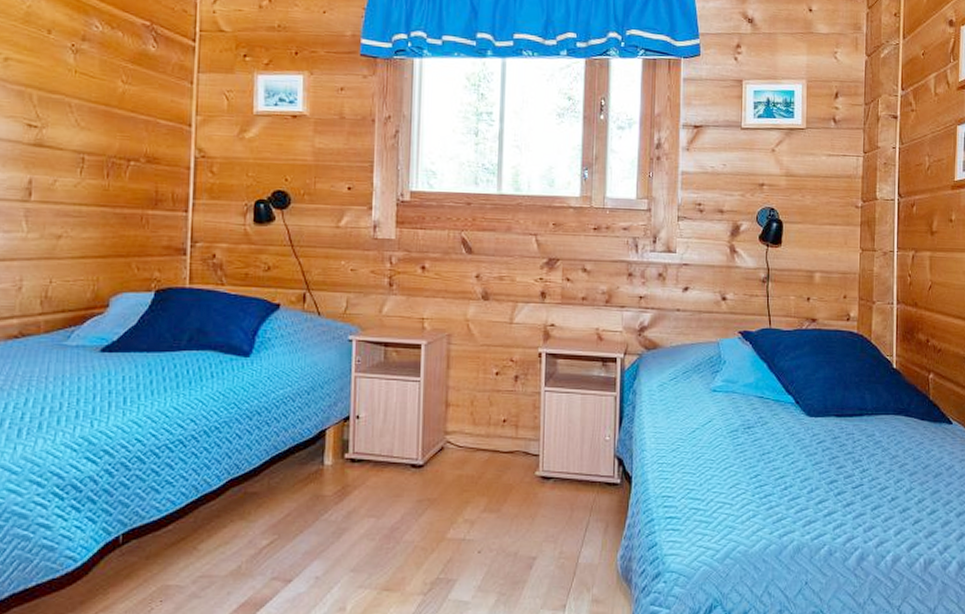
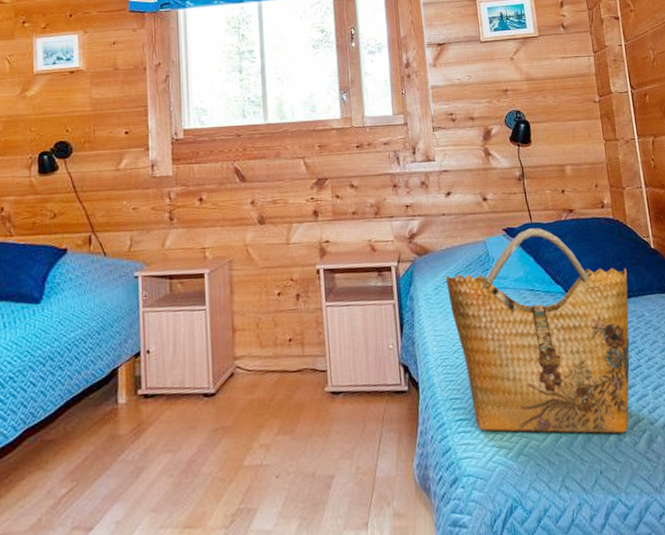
grocery bag: none [672,334,863,548] -> present [445,228,630,434]

